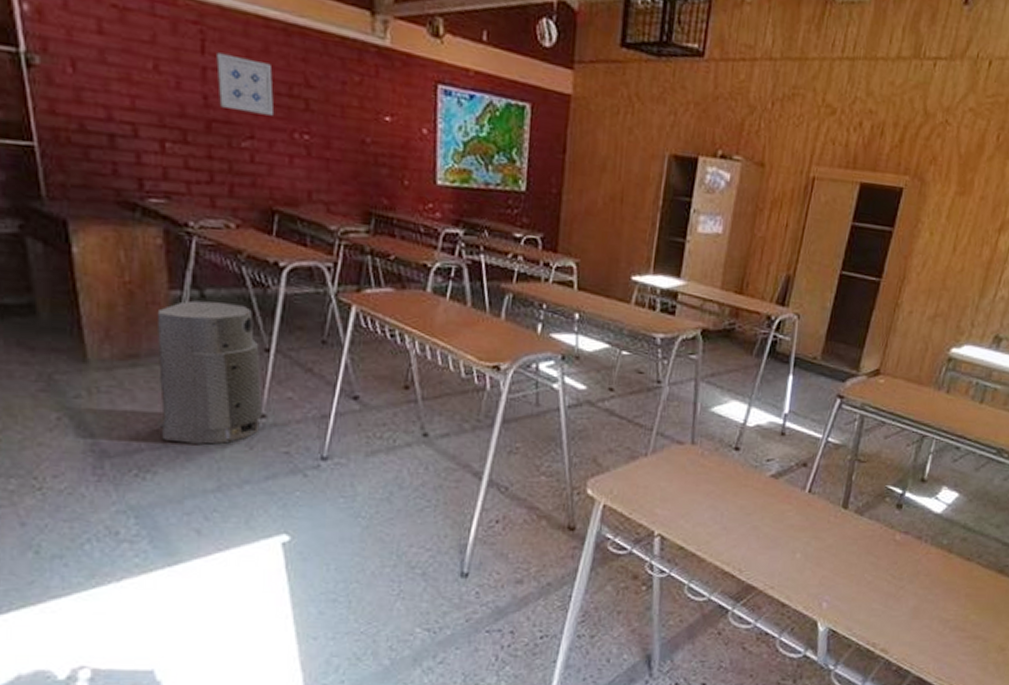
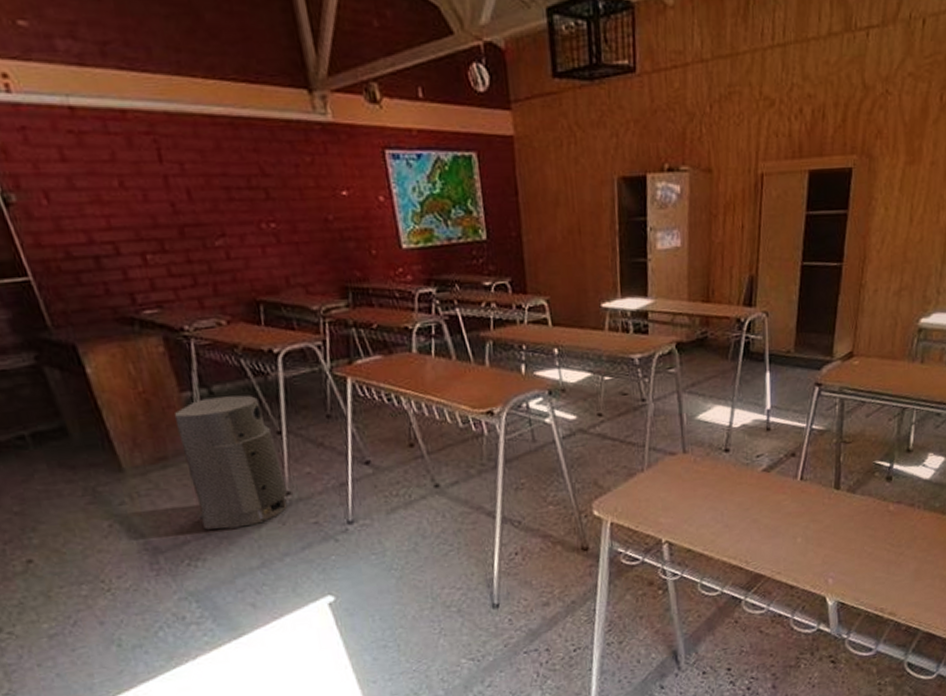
wall art: present [216,52,275,116] -> none [173,158,239,212]

